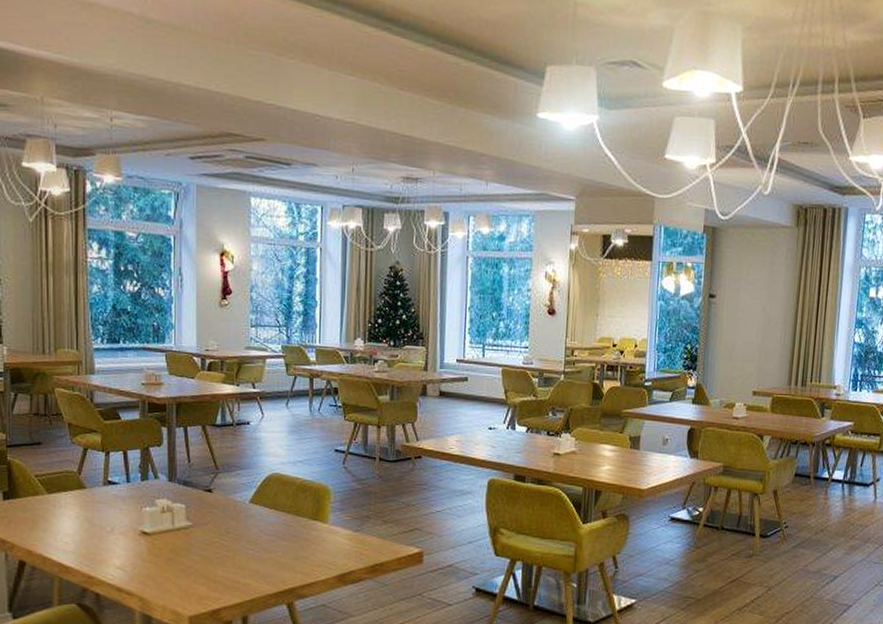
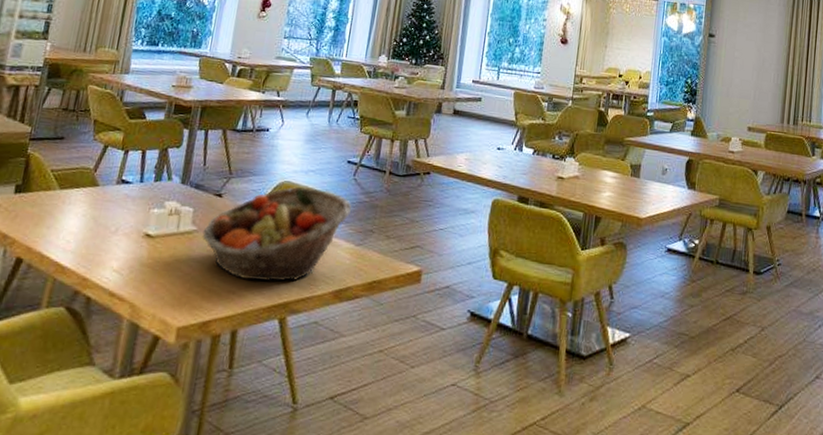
fruit basket: none [198,477,344,570] -> present [202,186,352,282]

